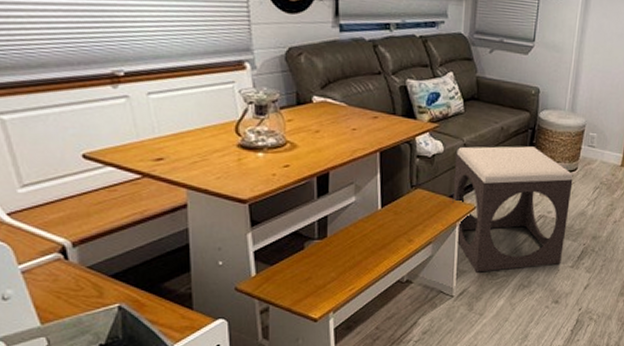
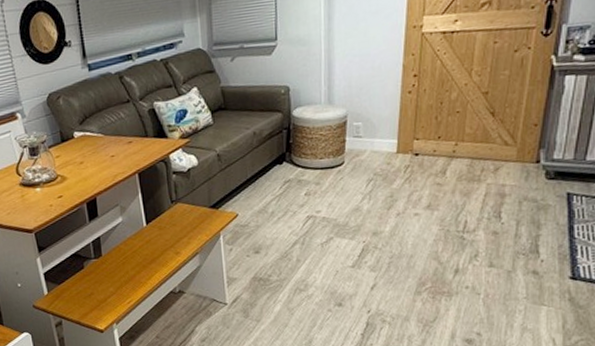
footstool: present [452,146,573,273] -> none [211,146,341,279]

